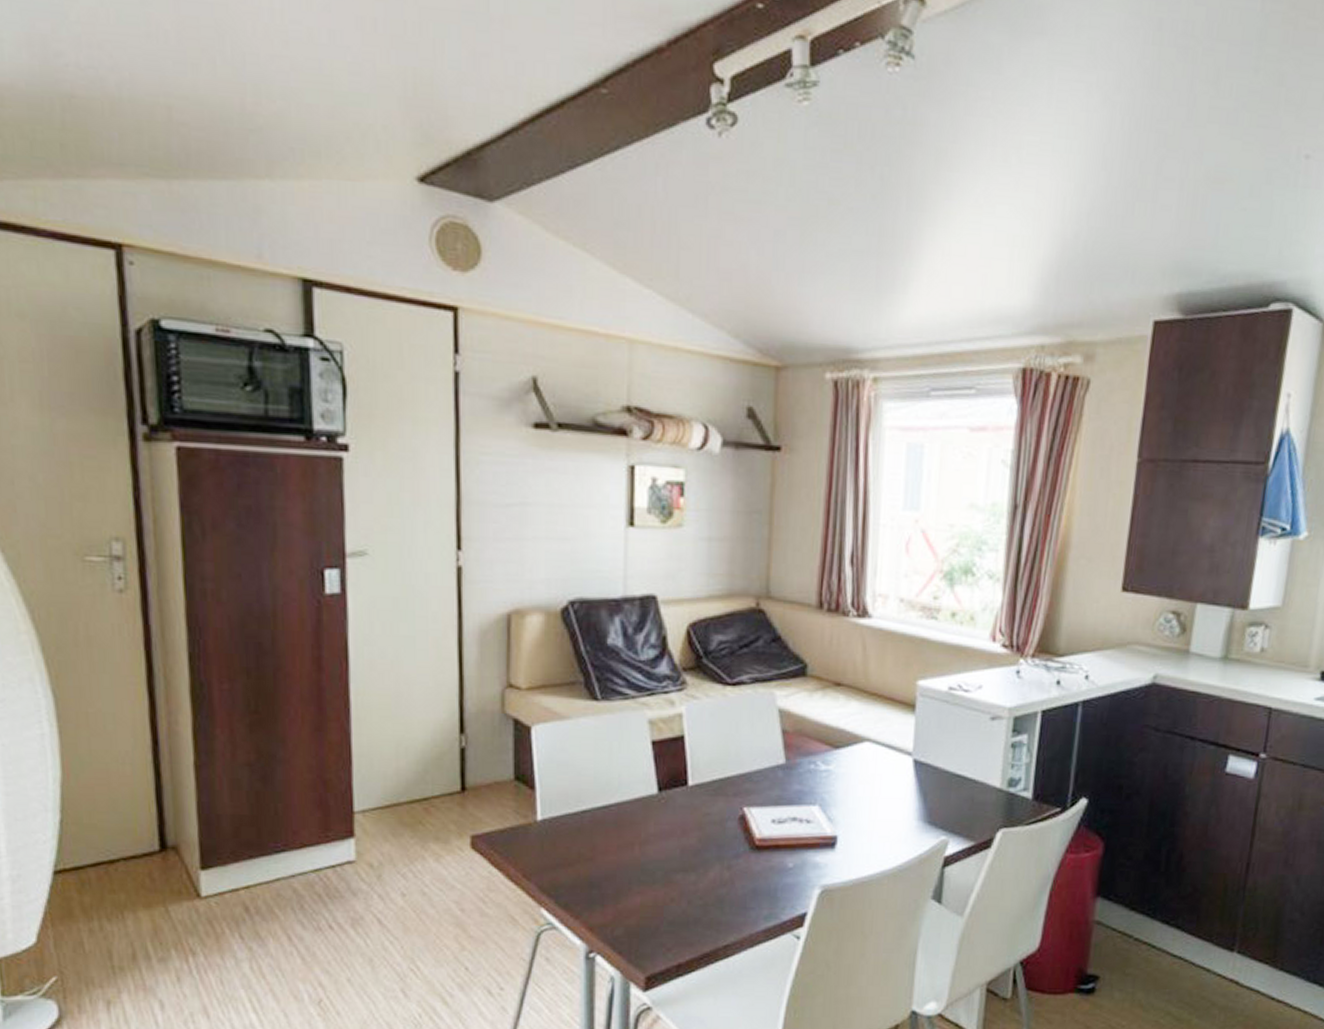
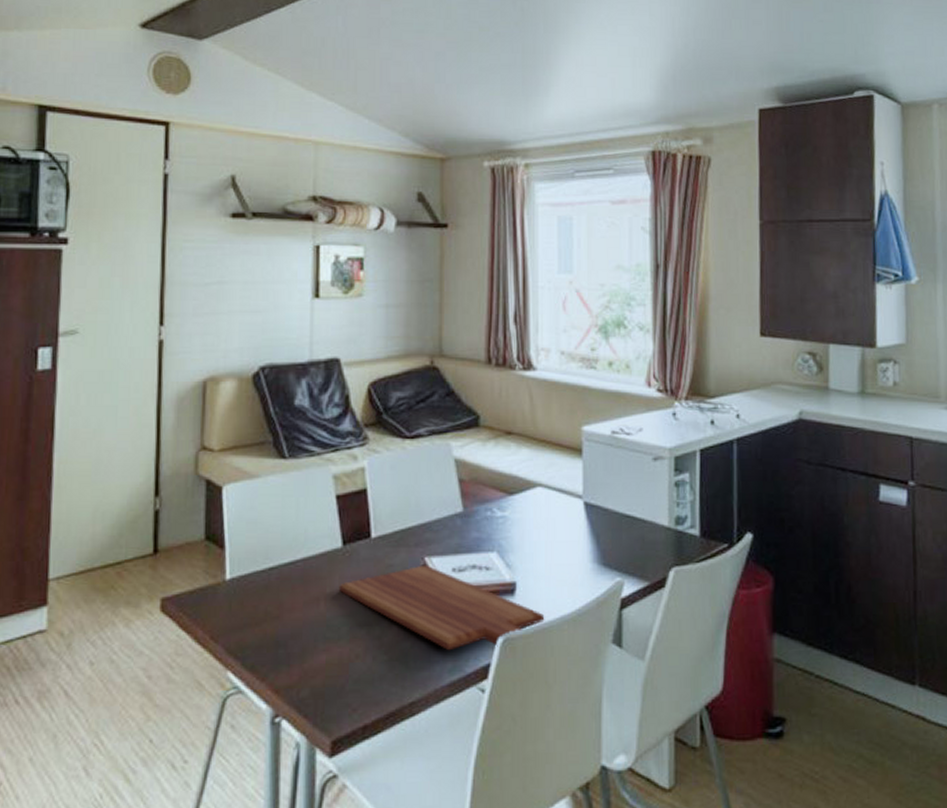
cutting board: none [653,815,865,899] -> present [338,565,545,651]

